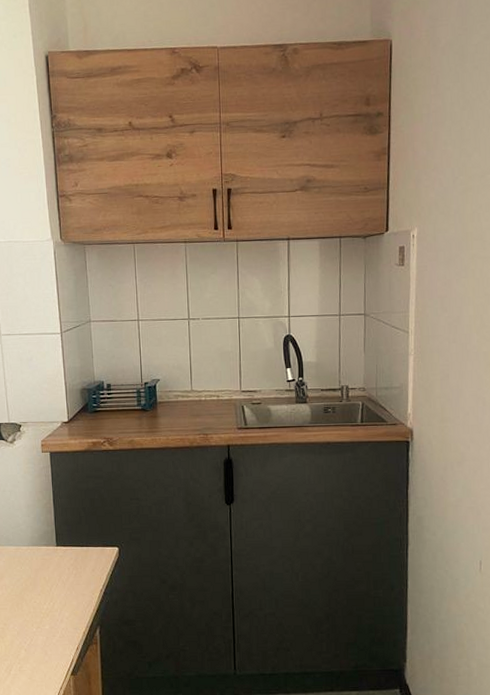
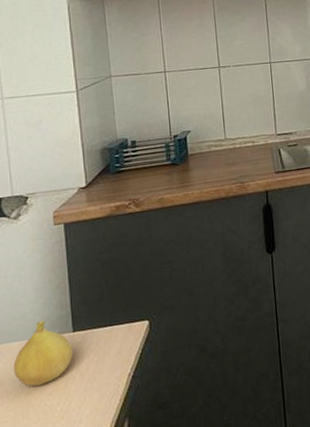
fruit: none [10,532,57,586] -> present [13,320,74,387]

